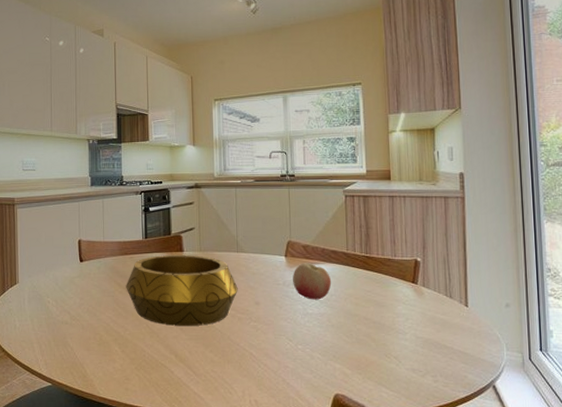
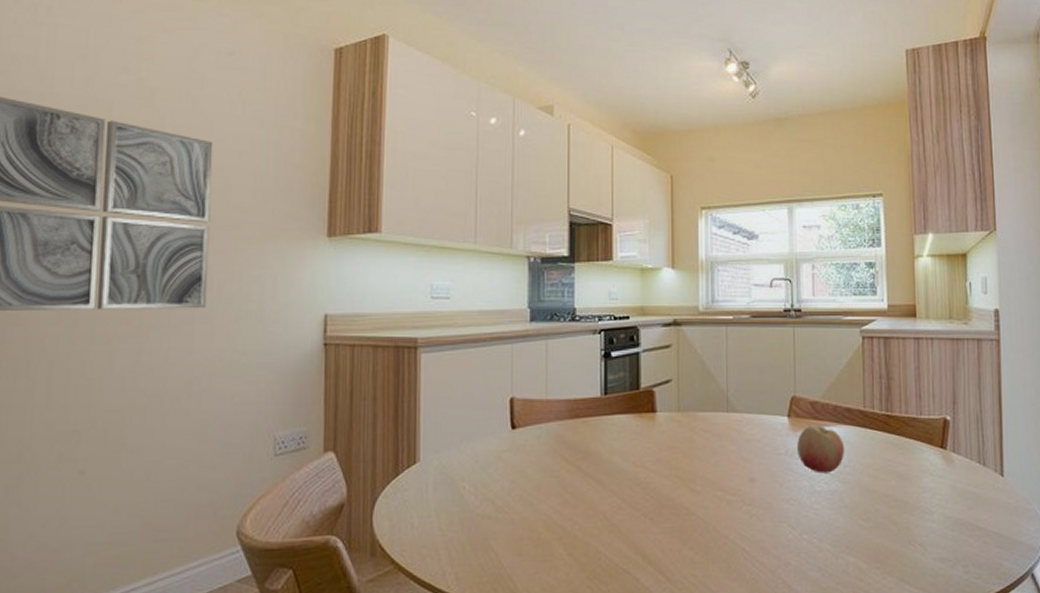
decorative bowl: present [126,255,238,326] -> none [576,417,727,515]

